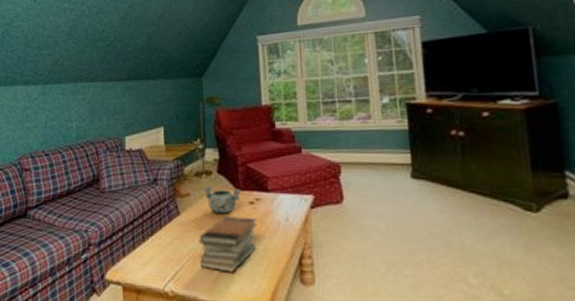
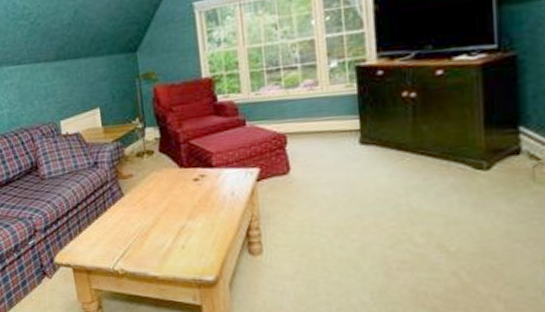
book stack: present [197,215,257,273] -> none [144,194,204,248]
decorative bowl: present [204,186,242,214] -> none [146,165,186,193]

